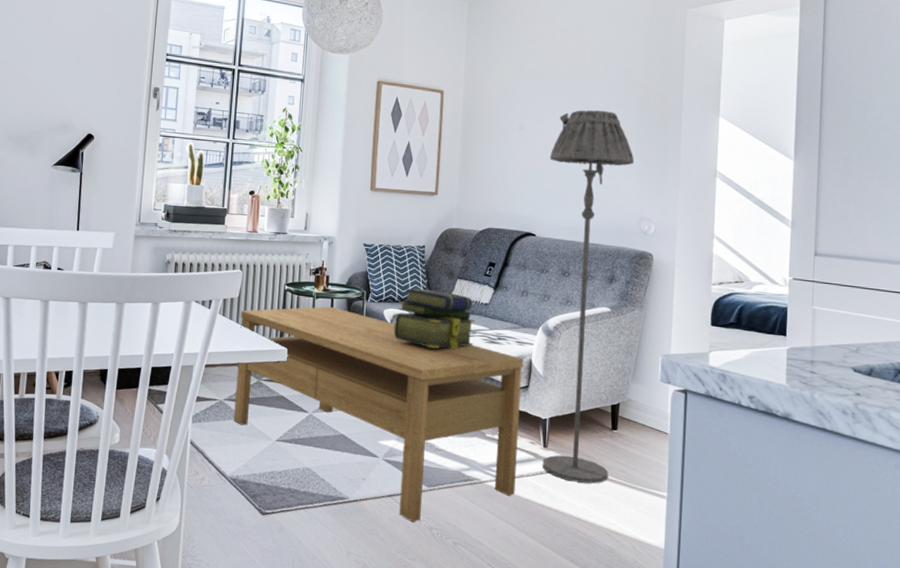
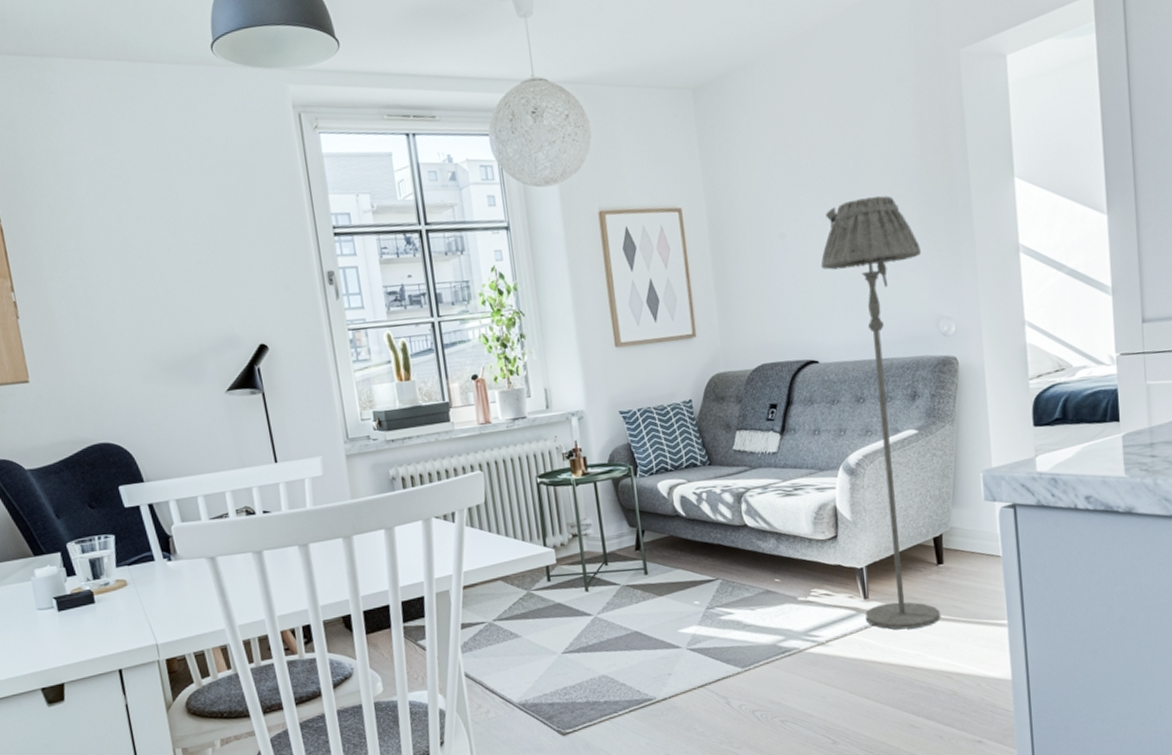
coffee table: present [233,306,524,523] -> none [491,491,840,709]
stack of books: present [393,288,475,349] -> none [671,448,766,516]

